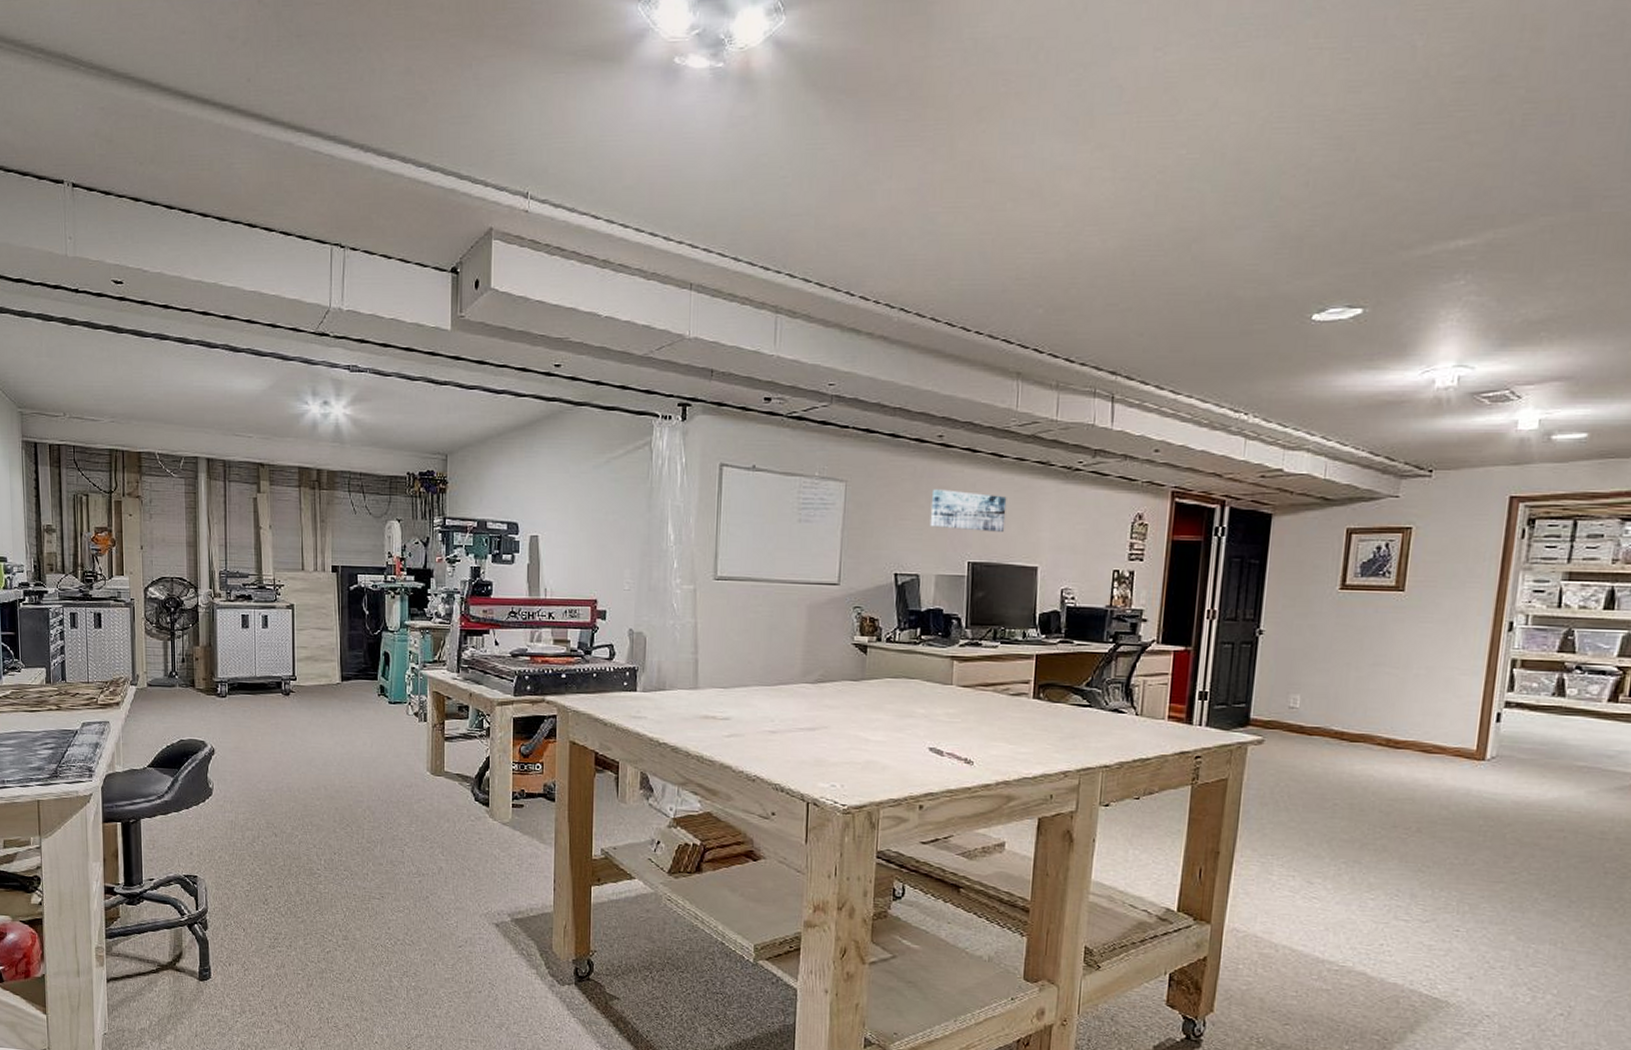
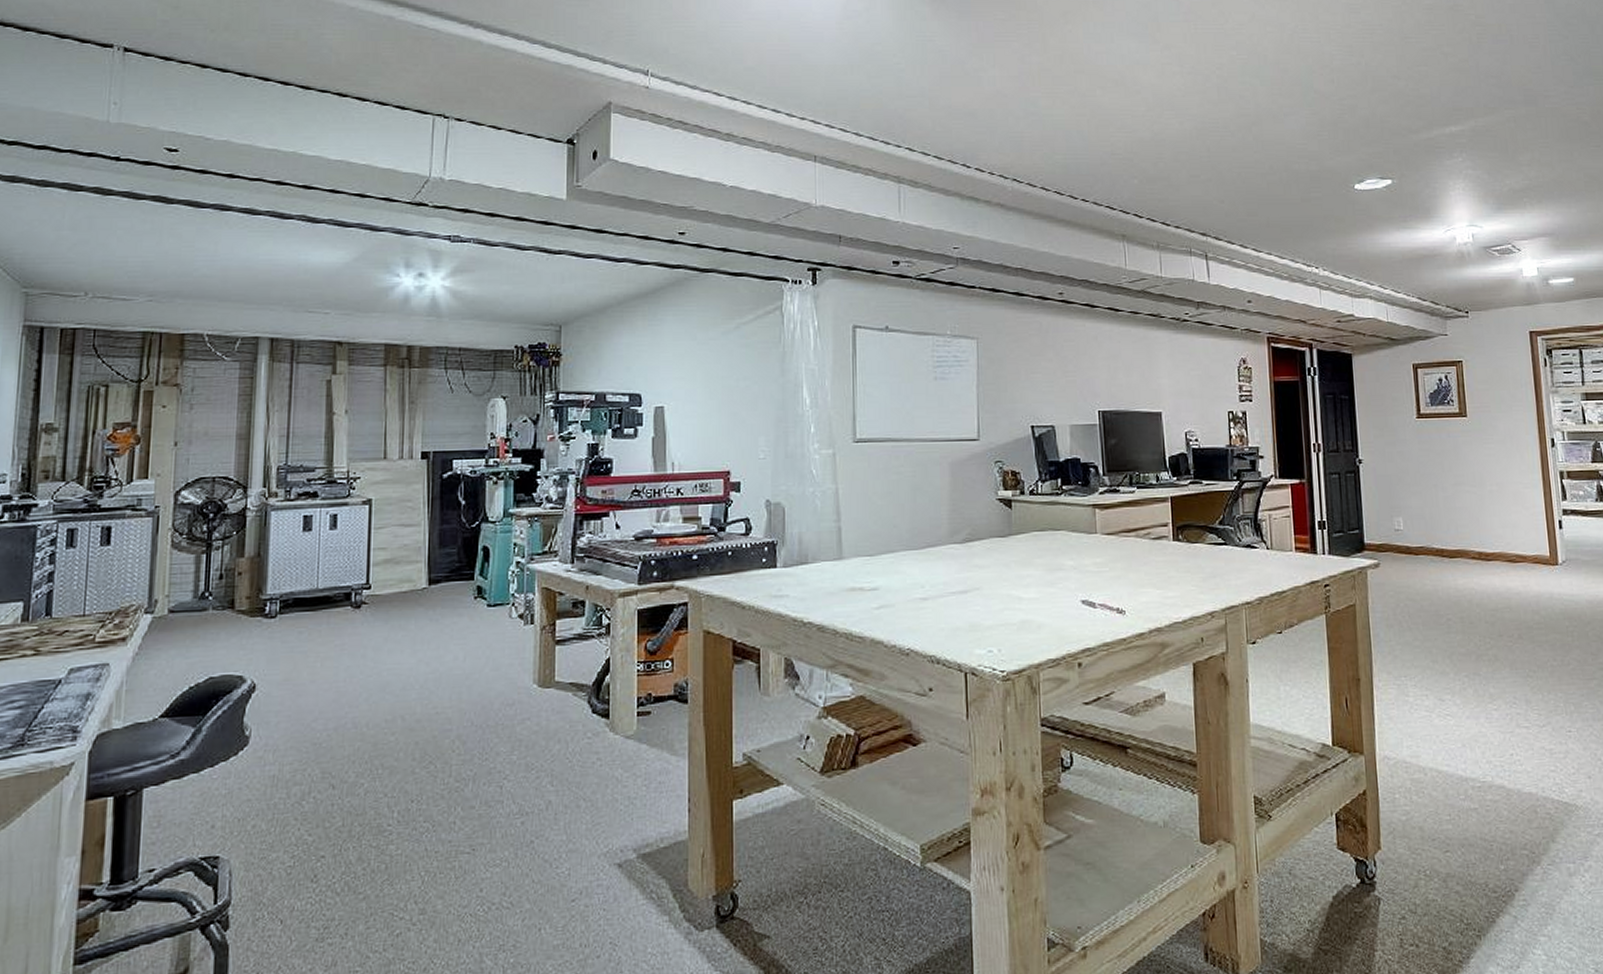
wall art: present [930,489,1007,532] -> none [1058,343,1128,381]

